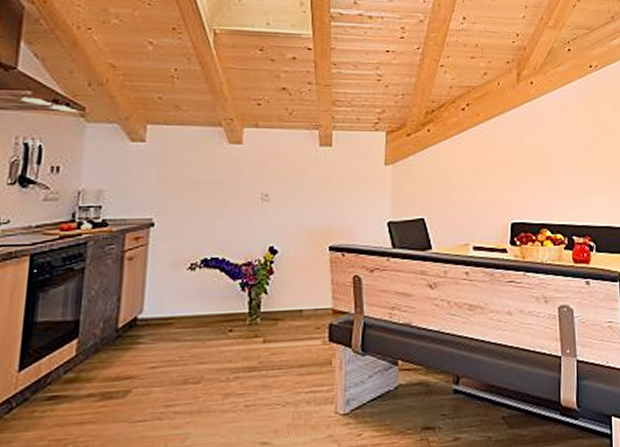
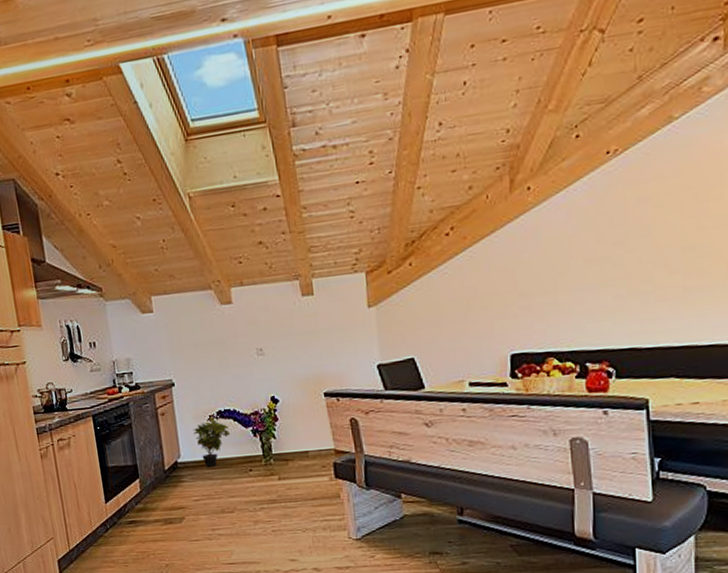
potted plant: none [166,265,214,326] -> present [193,416,231,467]

